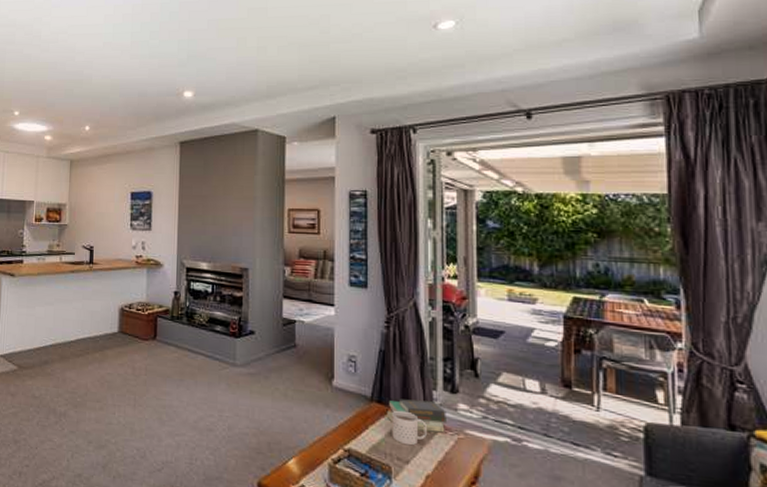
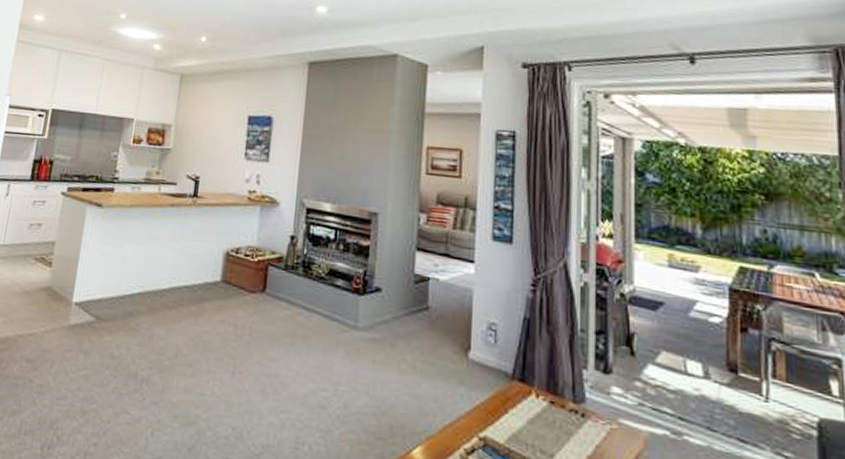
books: present [386,399,446,433] -> none [529,377,598,422]
mug: present [392,410,427,446] -> none [535,391,575,436]

